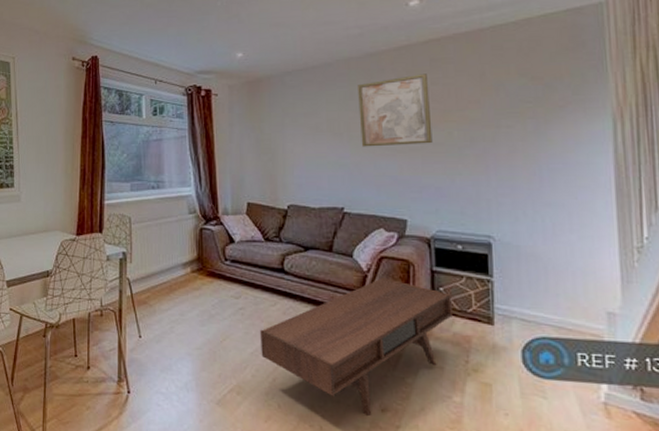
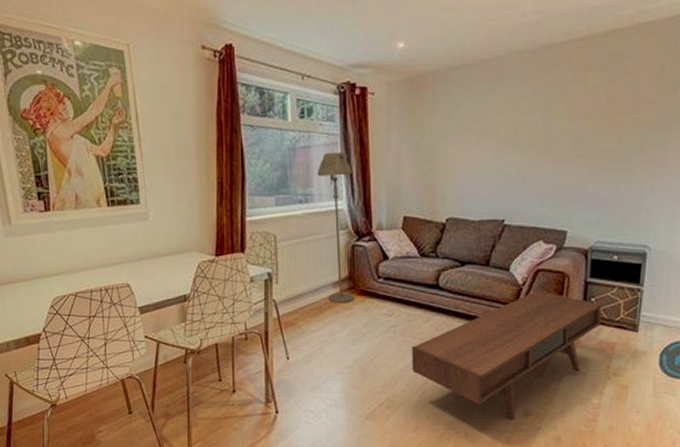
floor lamp: none [168,144,203,284] -> present [317,152,354,303]
wall art: present [358,73,433,147] -> none [528,70,605,154]

